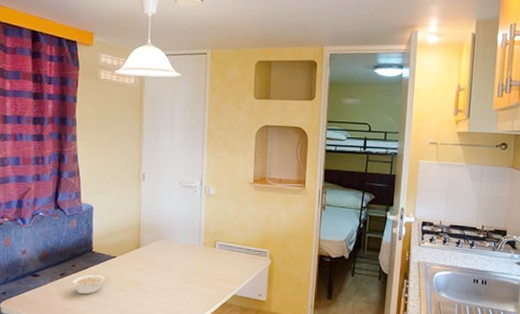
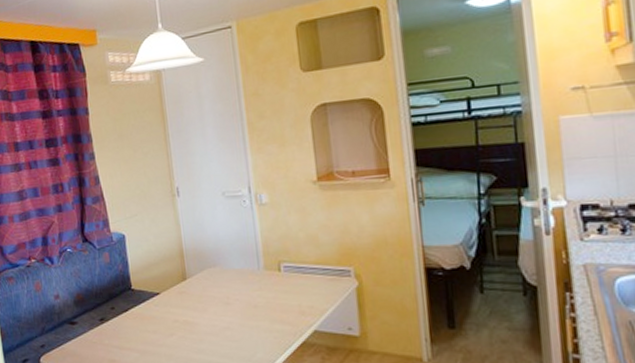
legume: present [73,274,110,295] -> none [114,316,156,343]

